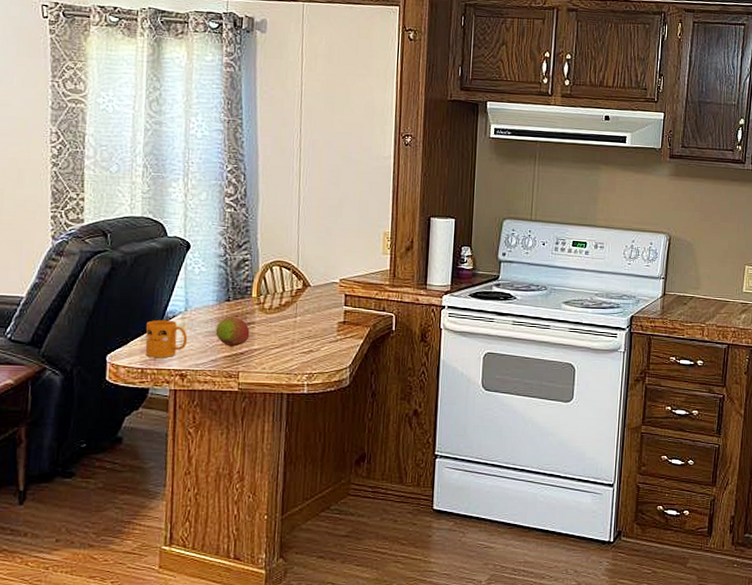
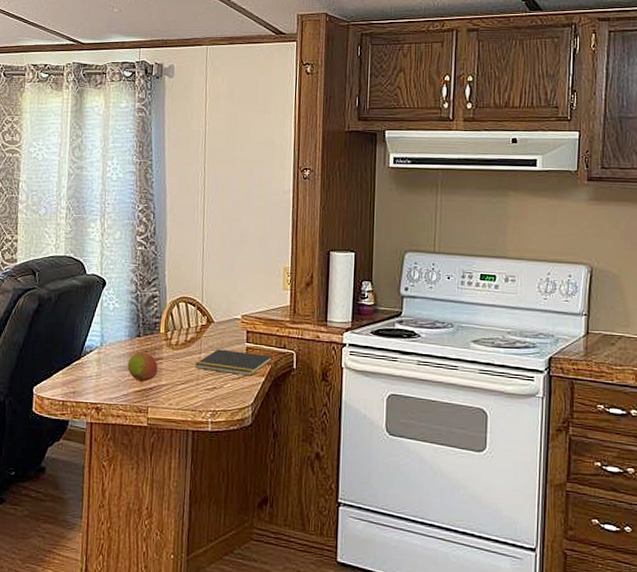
mug: present [145,320,188,358] -> none [66,354,103,392]
notepad: none [289,313,372,338] -> present [194,349,273,376]

